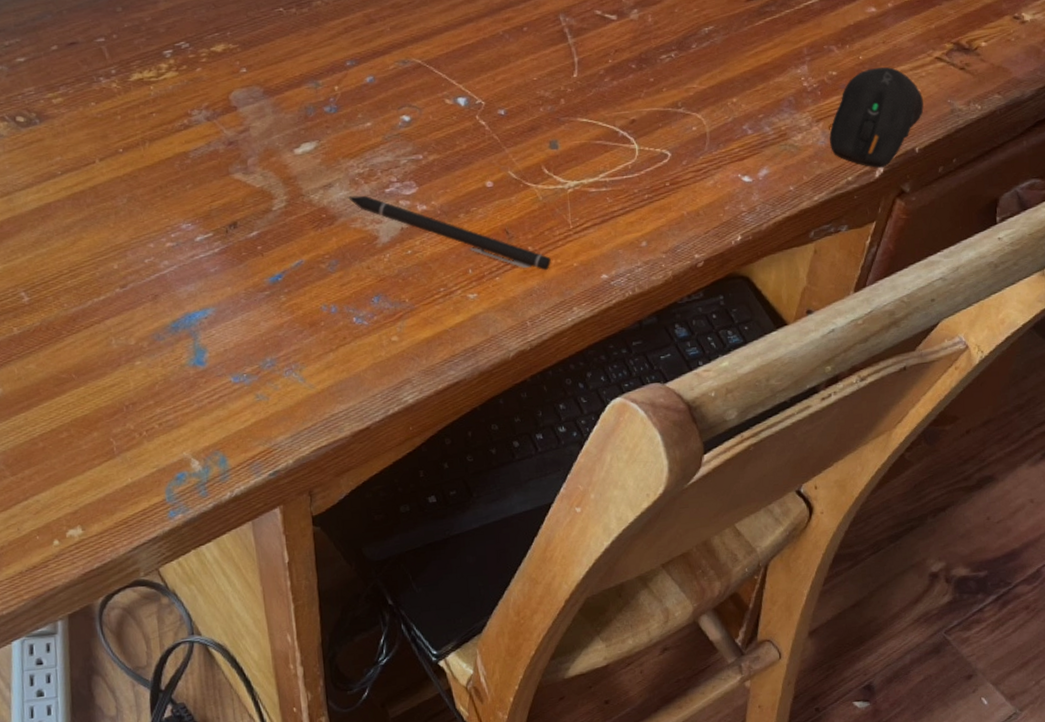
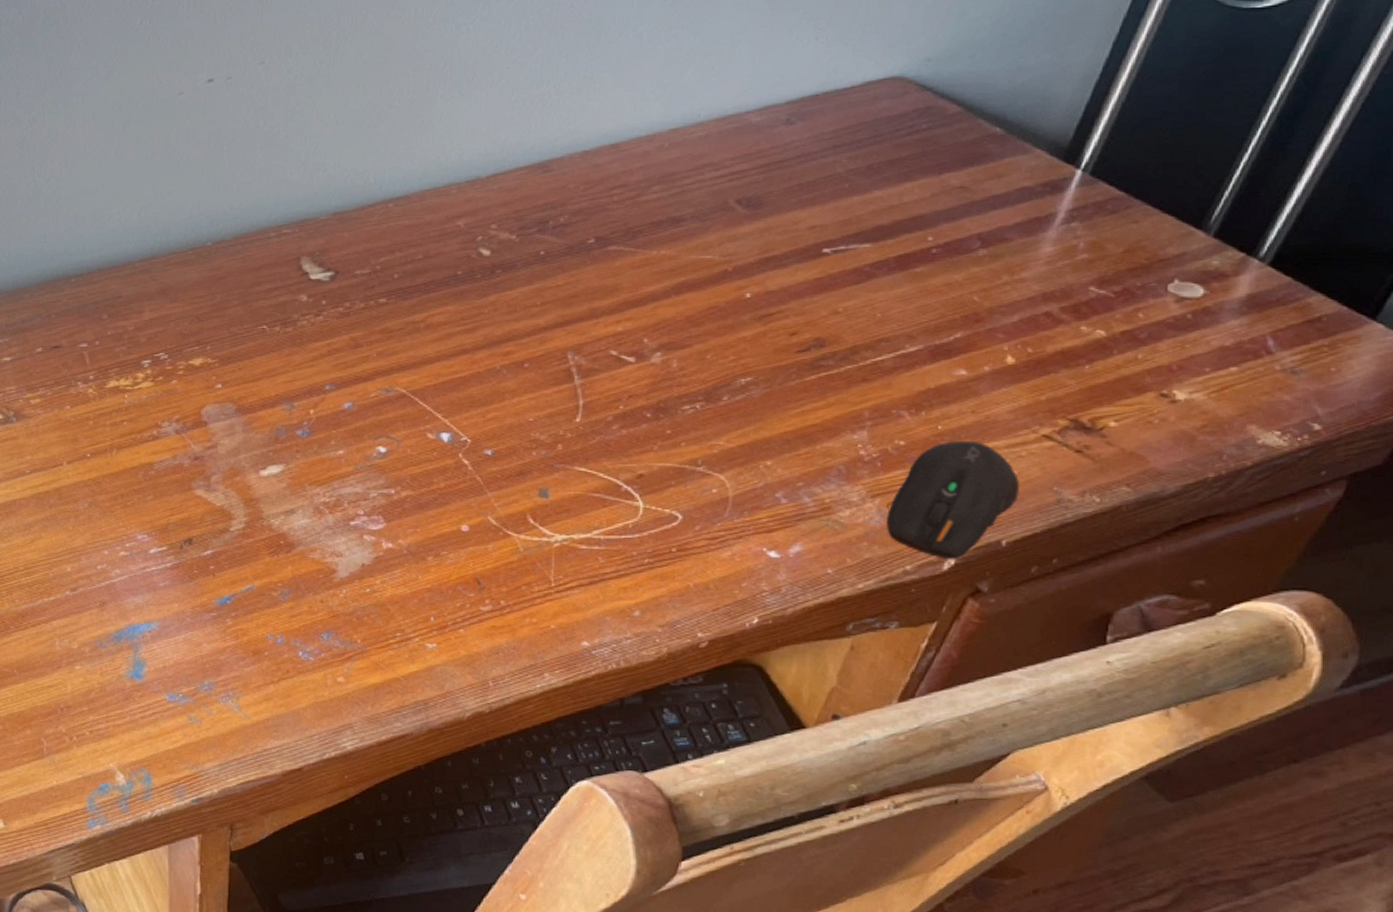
pen: present [347,195,551,271] -> none [309,525,525,629]

